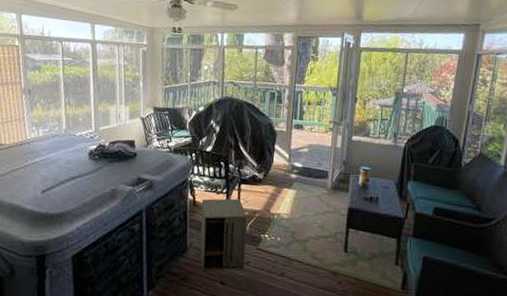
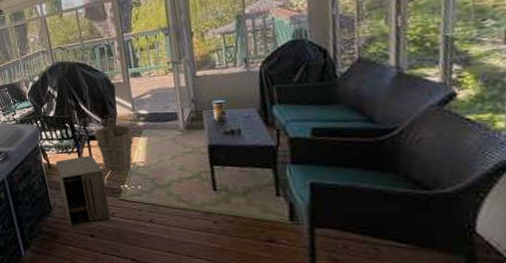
bucket: none [246,164,284,221] -> present [93,118,134,172]

